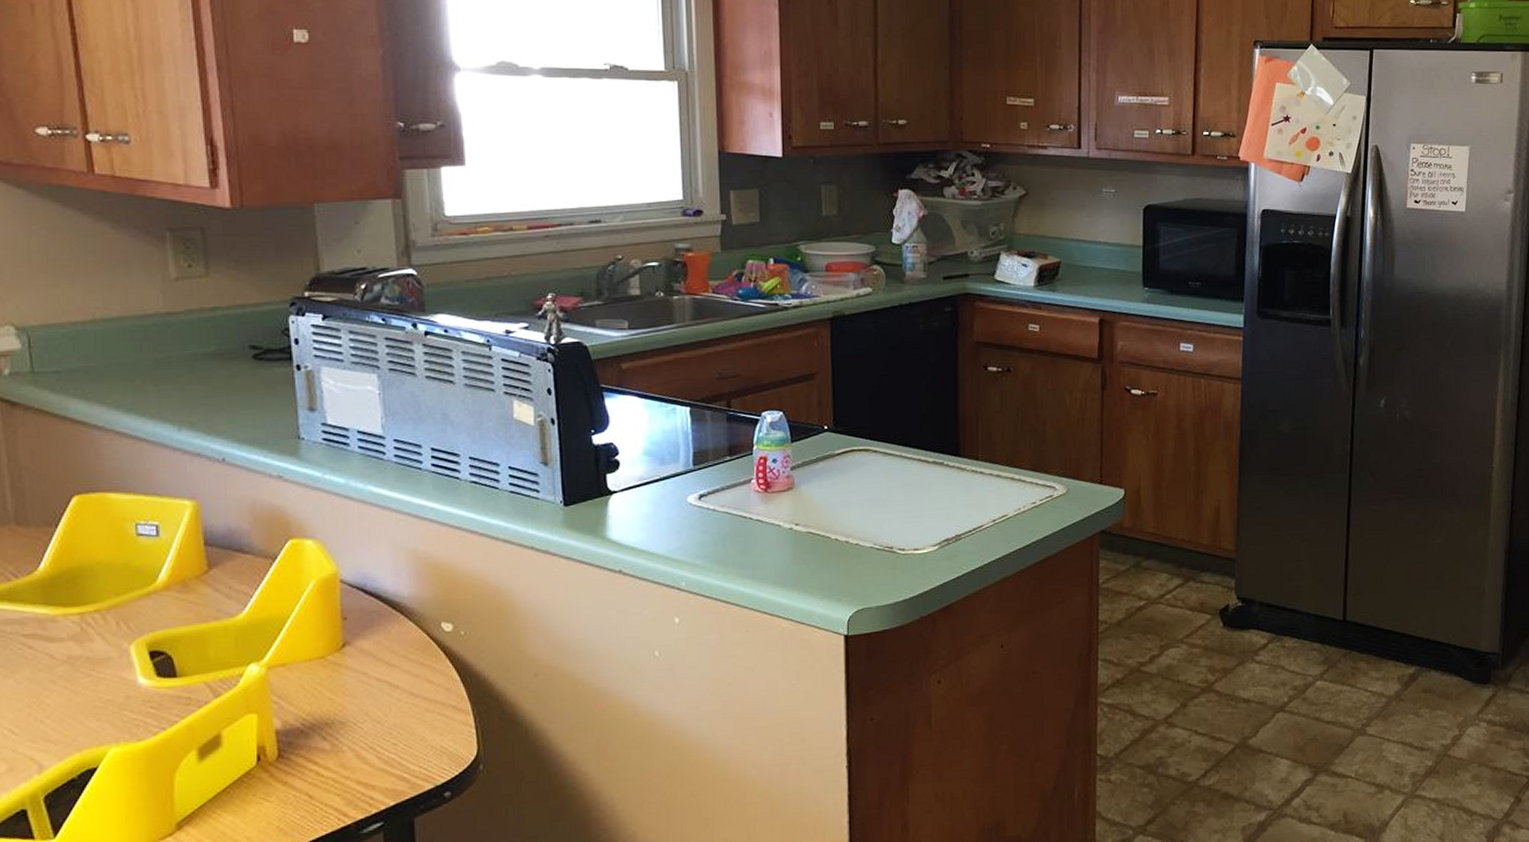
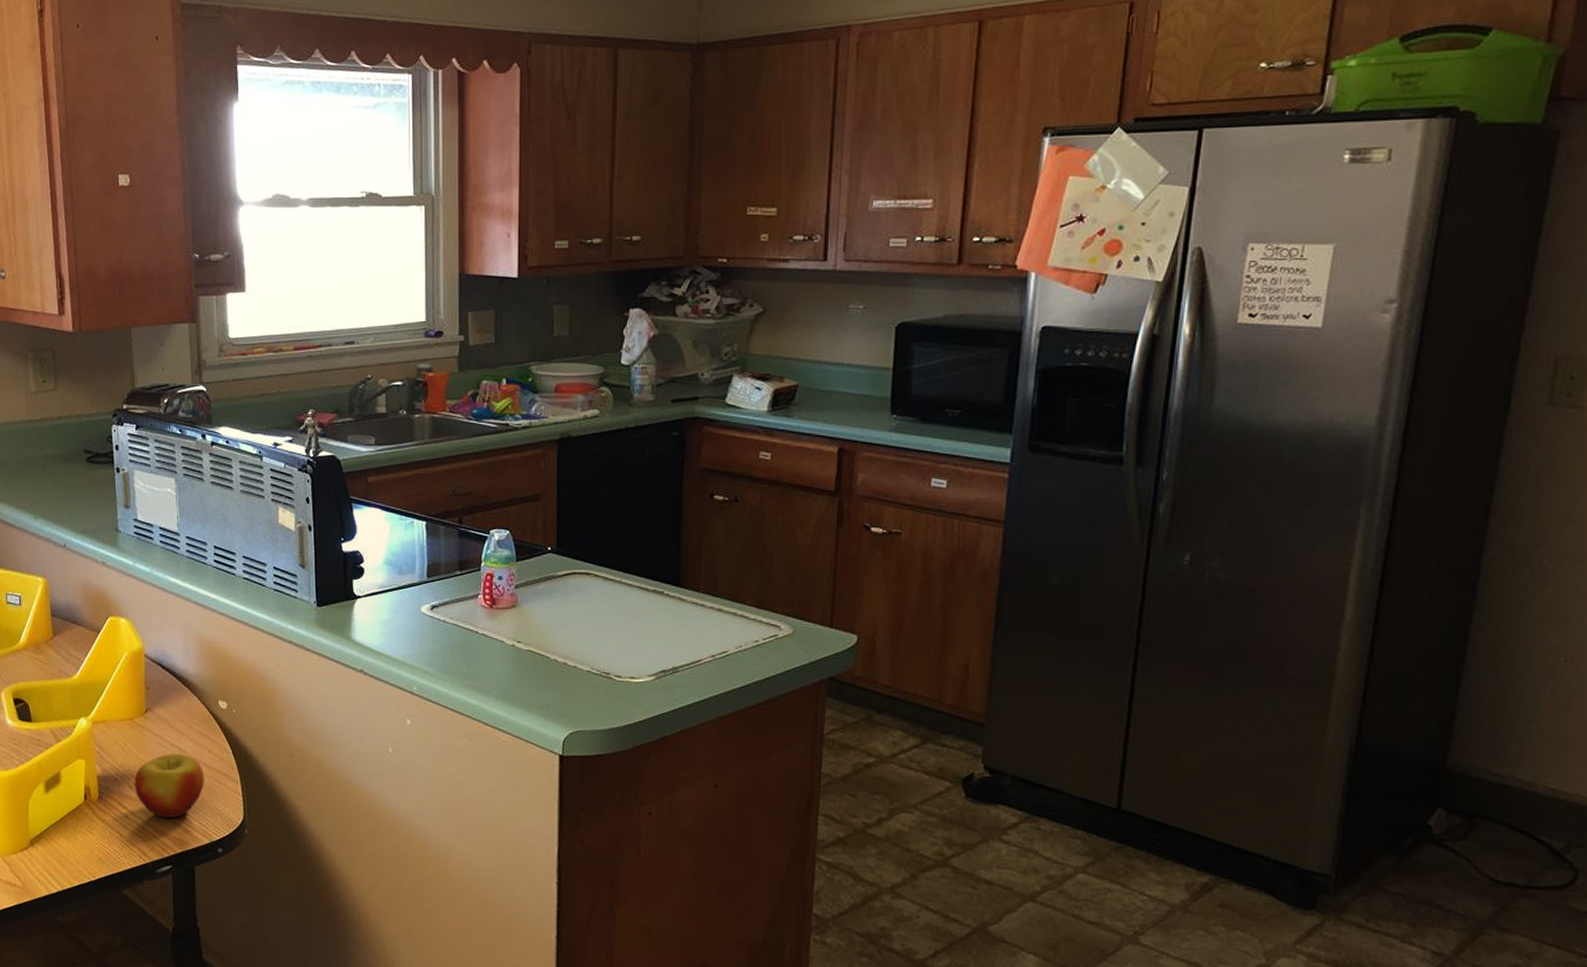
apple: none [328,690,425,768] -> present [134,754,204,819]

